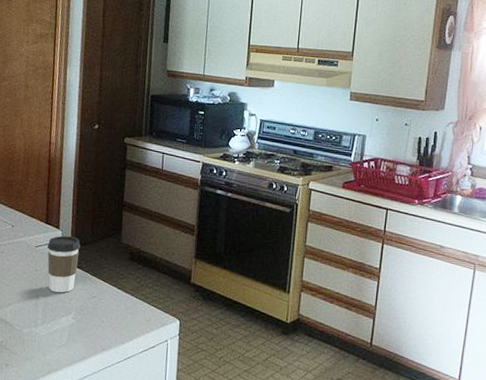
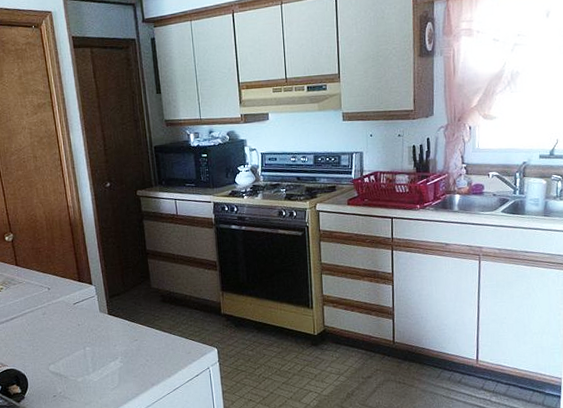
coffee cup: present [47,236,80,293] -> none [84,290,116,342]

